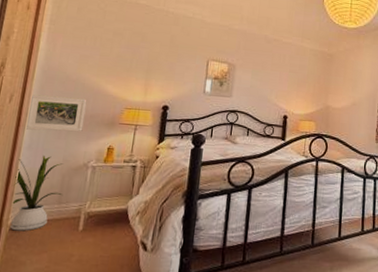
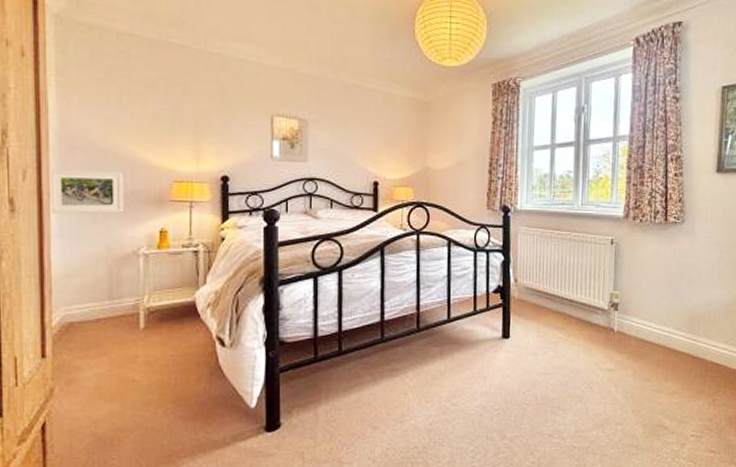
house plant: present [10,156,63,231] -> none [49,244,114,333]

